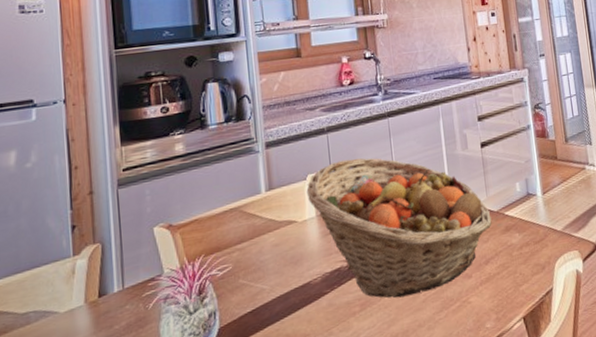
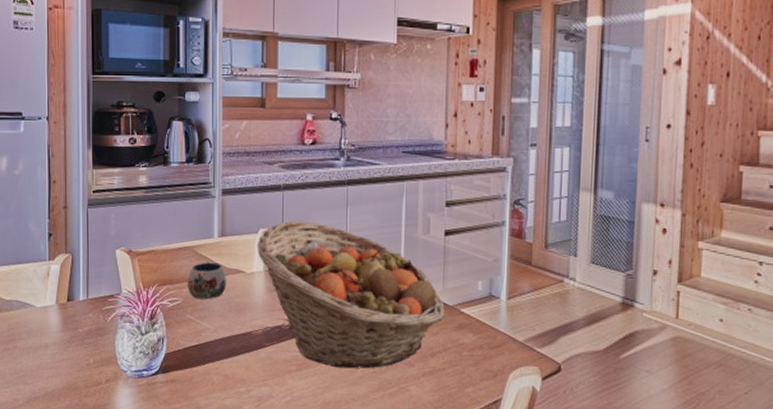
mug: none [236,218,279,261] -> present [187,262,226,300]

